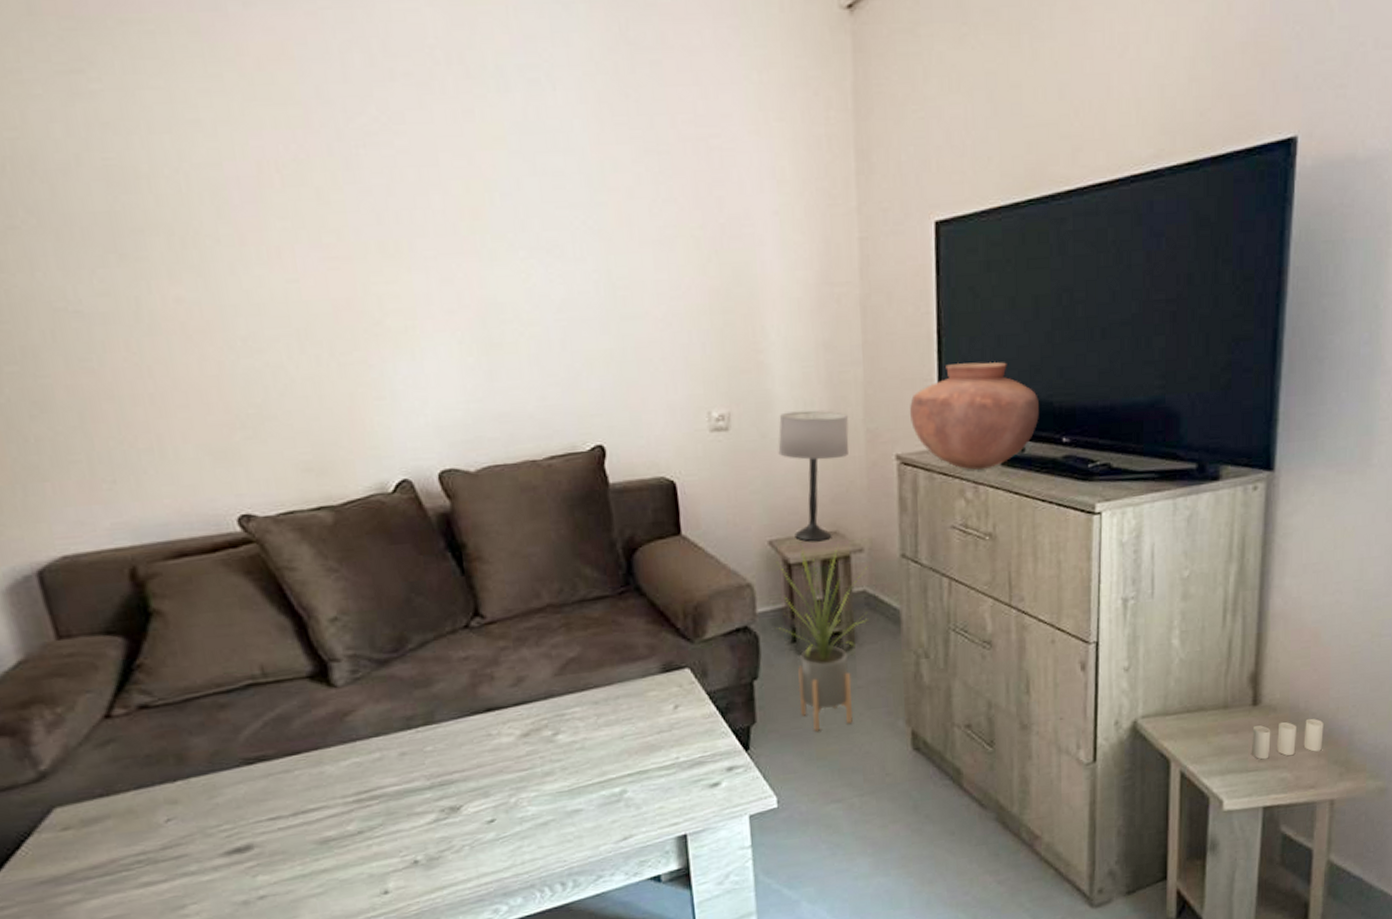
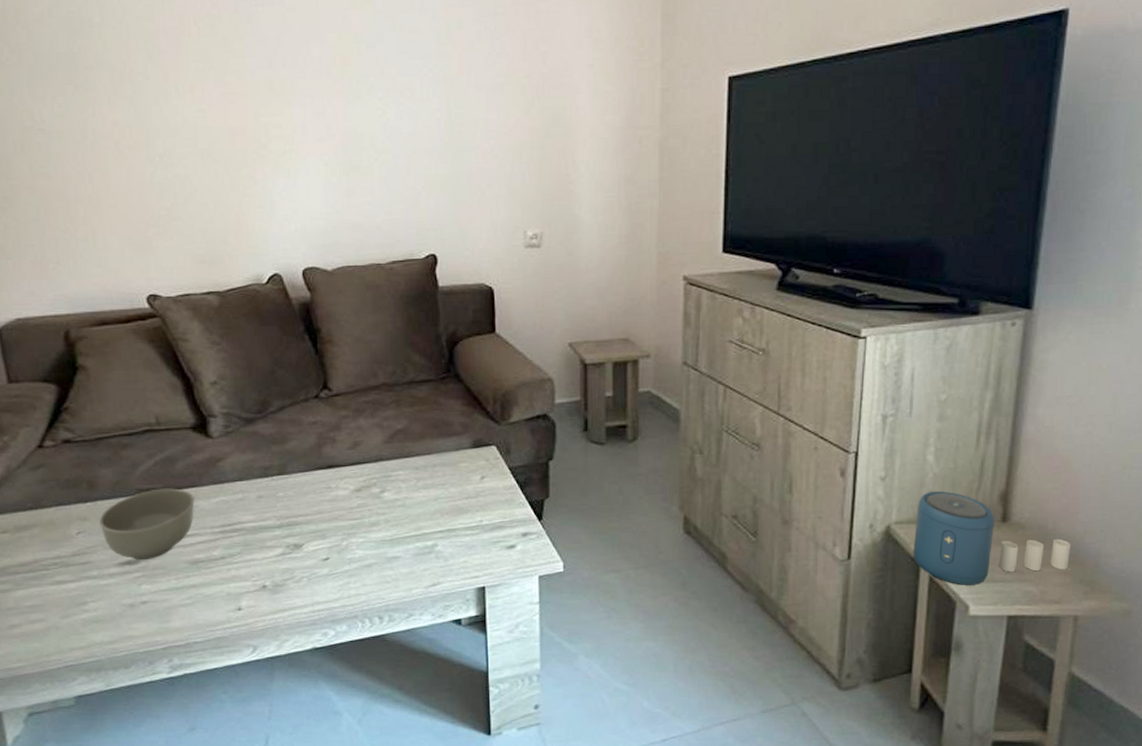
bowl: none [194,753,320,846] -> present [99,488,195,561]
house plant: present [773,544,868,732] -> none [569,348,653,509]
table lamp: present [778,411,849,542] -> none [581,234,643,346]
vase: present [909,361,1039,470] -> none [697,199,814,293]
speaker: none [1162,677,1245,779] -> present [913,491,995,585]

